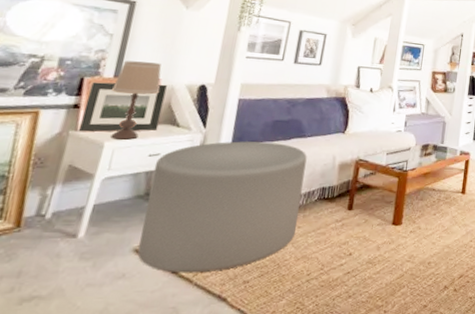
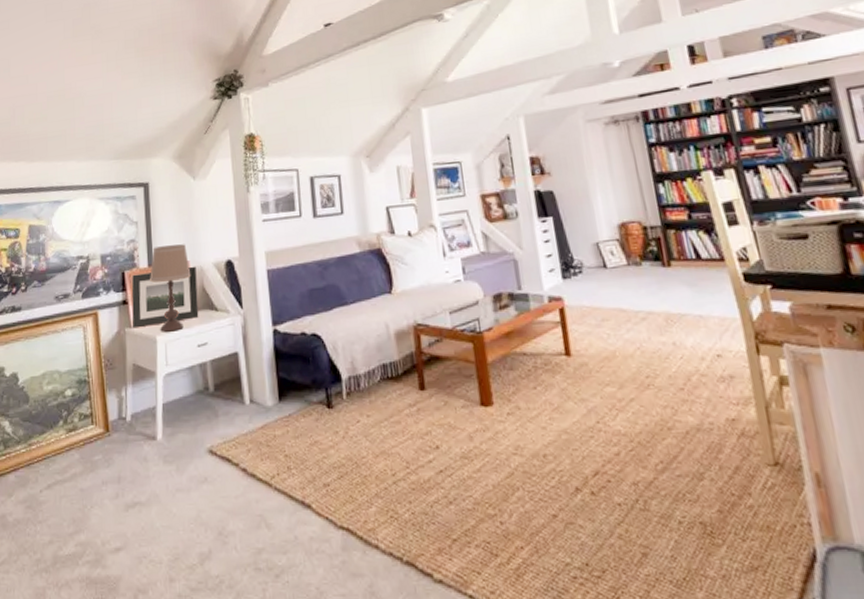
pouf: present [137,141,307,273] -> none [205,315,366,476]

